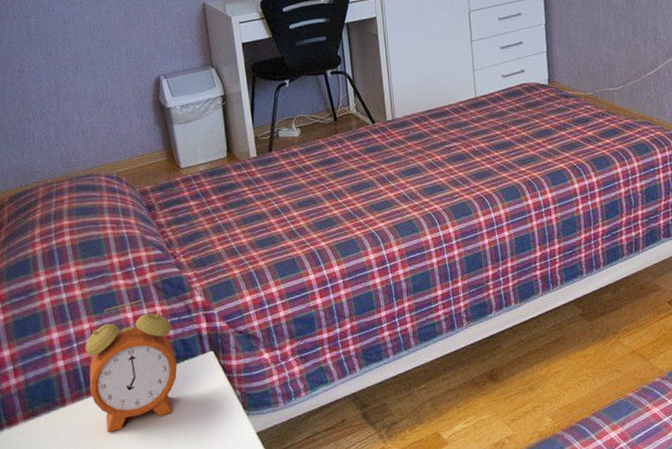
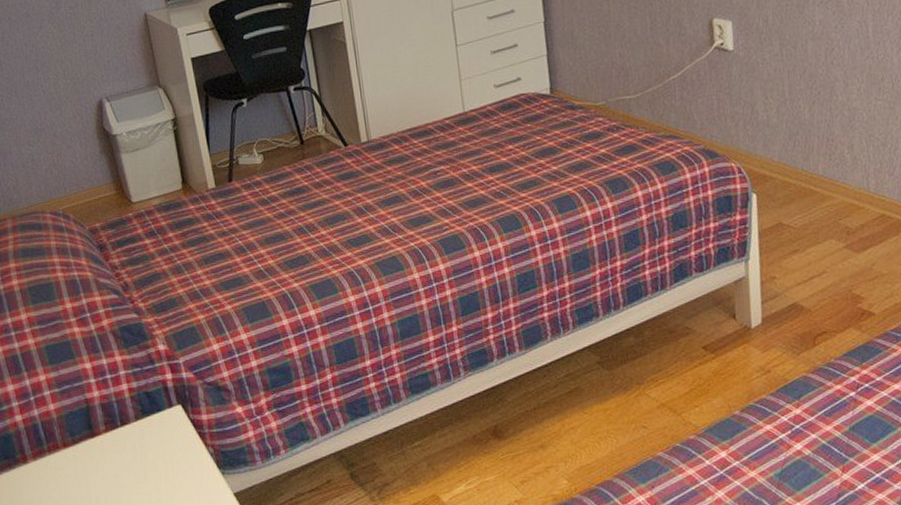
alarm clock: present [85,299,177,432] -> none [42,348,144,492]

